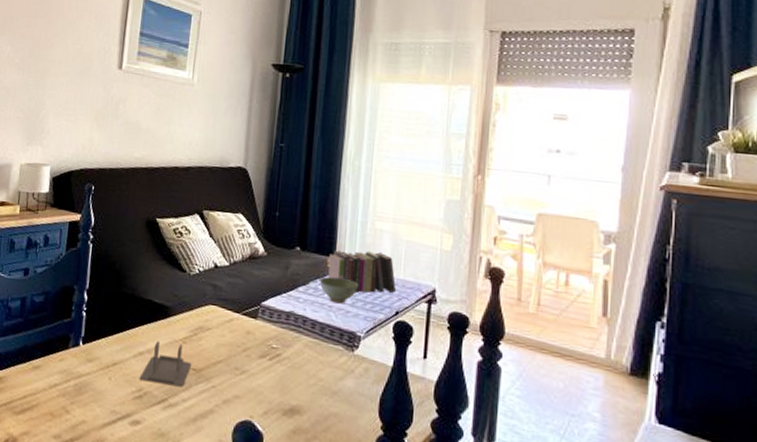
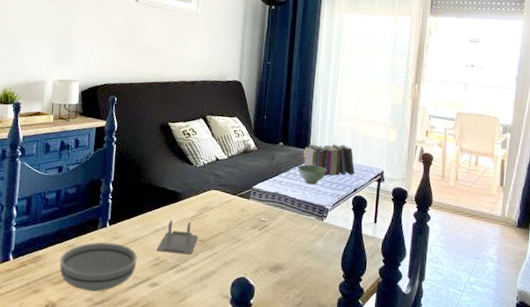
bowl: none [22,364,116,428] -> present [59,242,138,292]

